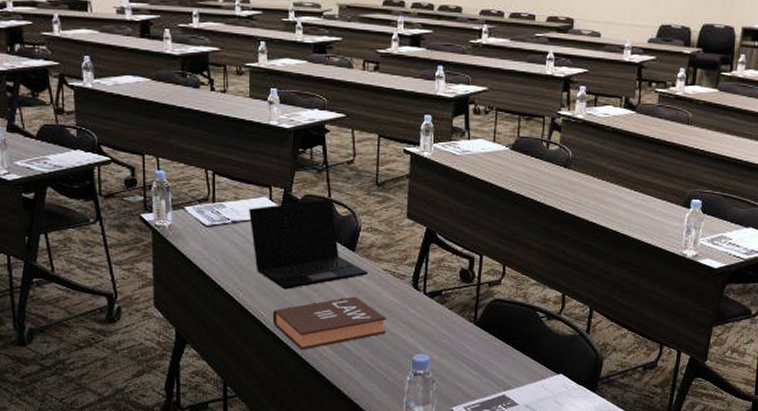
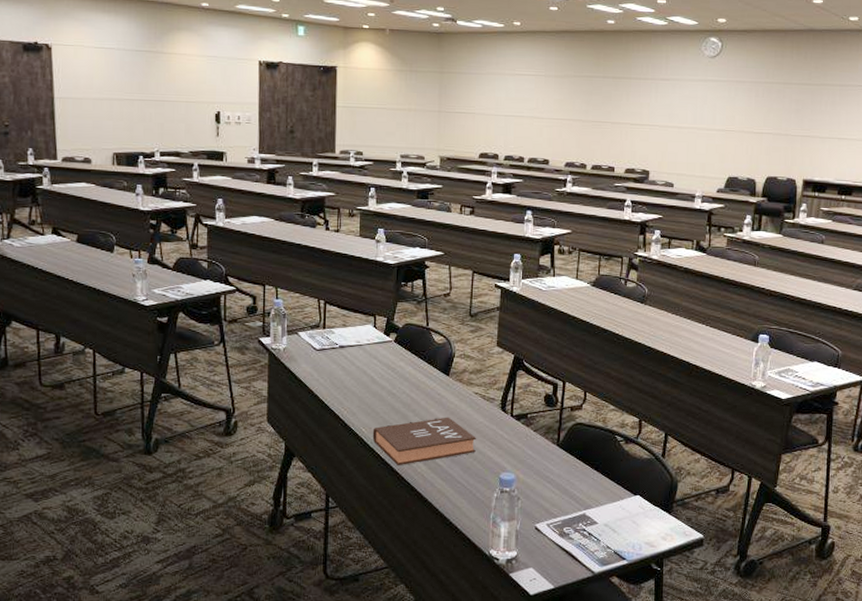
laptop: present [249,199,368,290] -> none [355,327,460,409]

